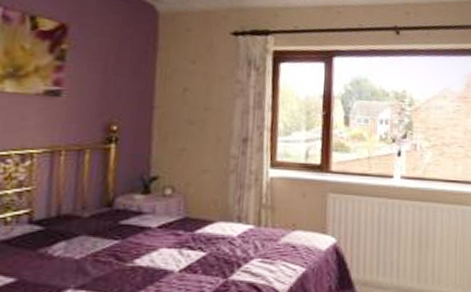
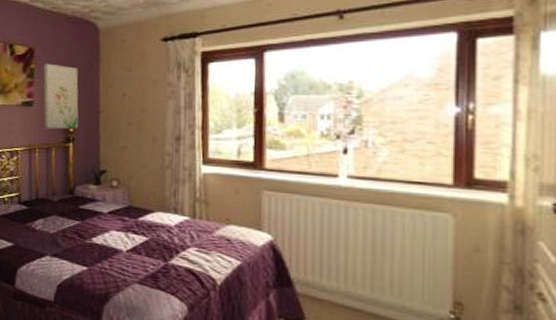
wall art: none [75,45,129,127] -> present [43,63,79,129]

